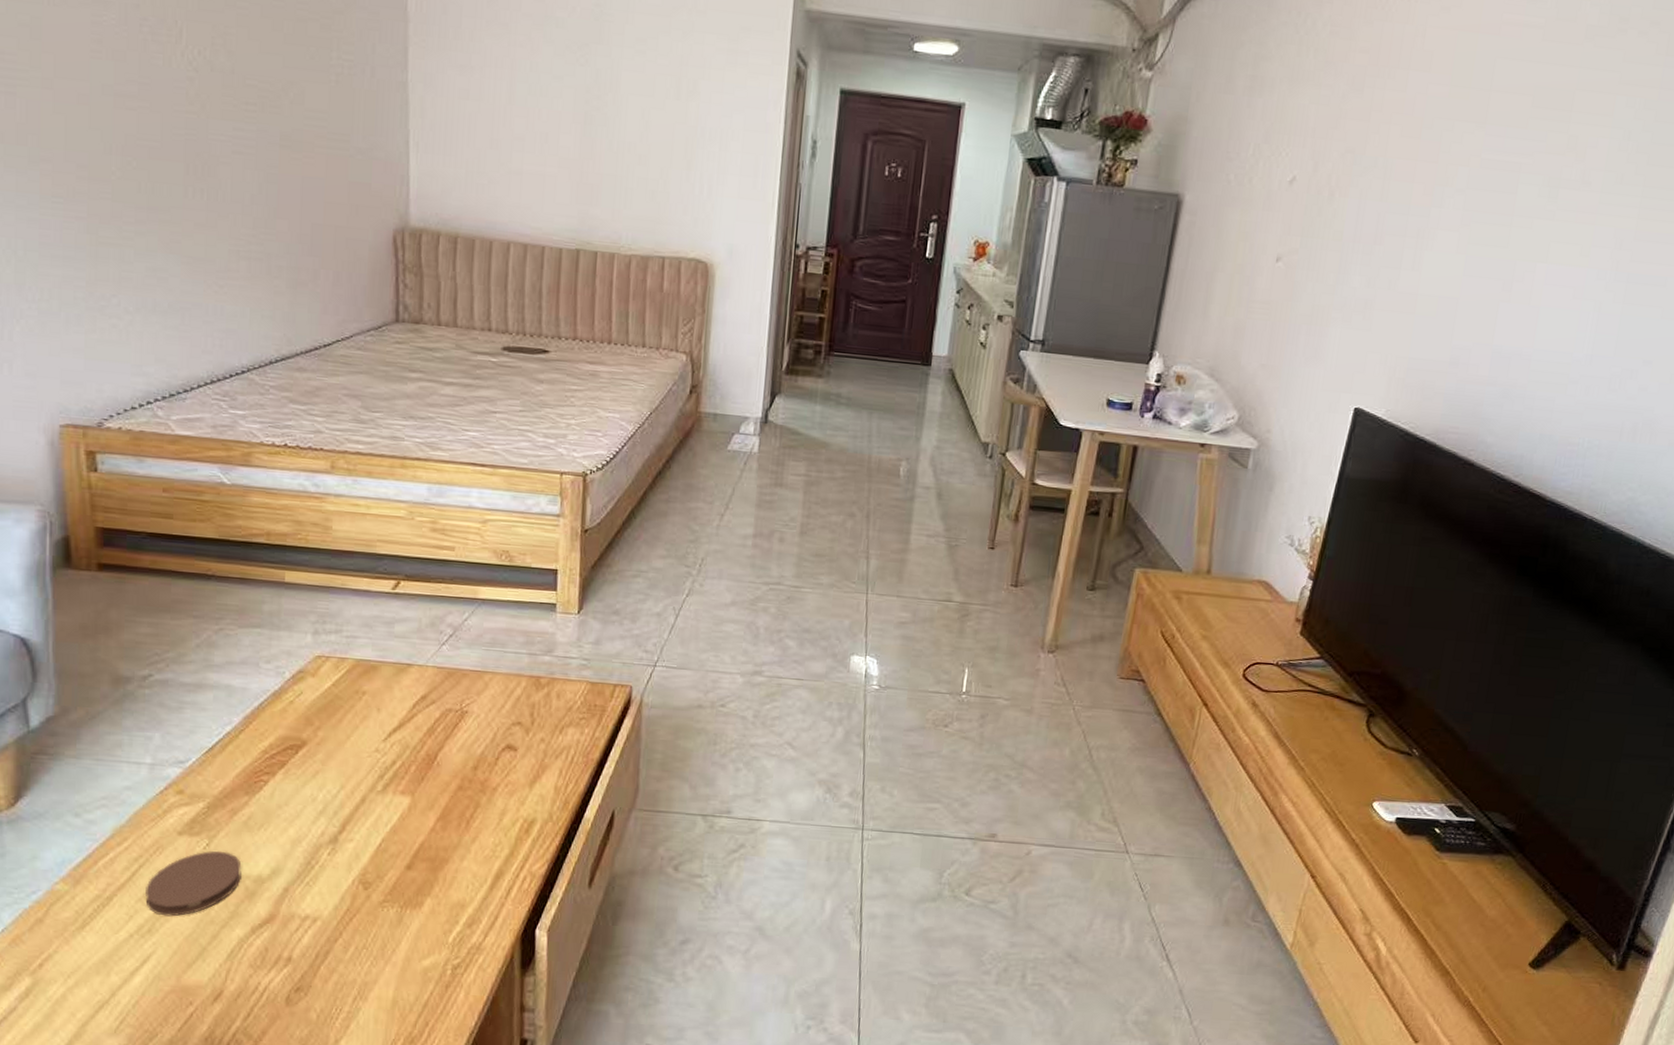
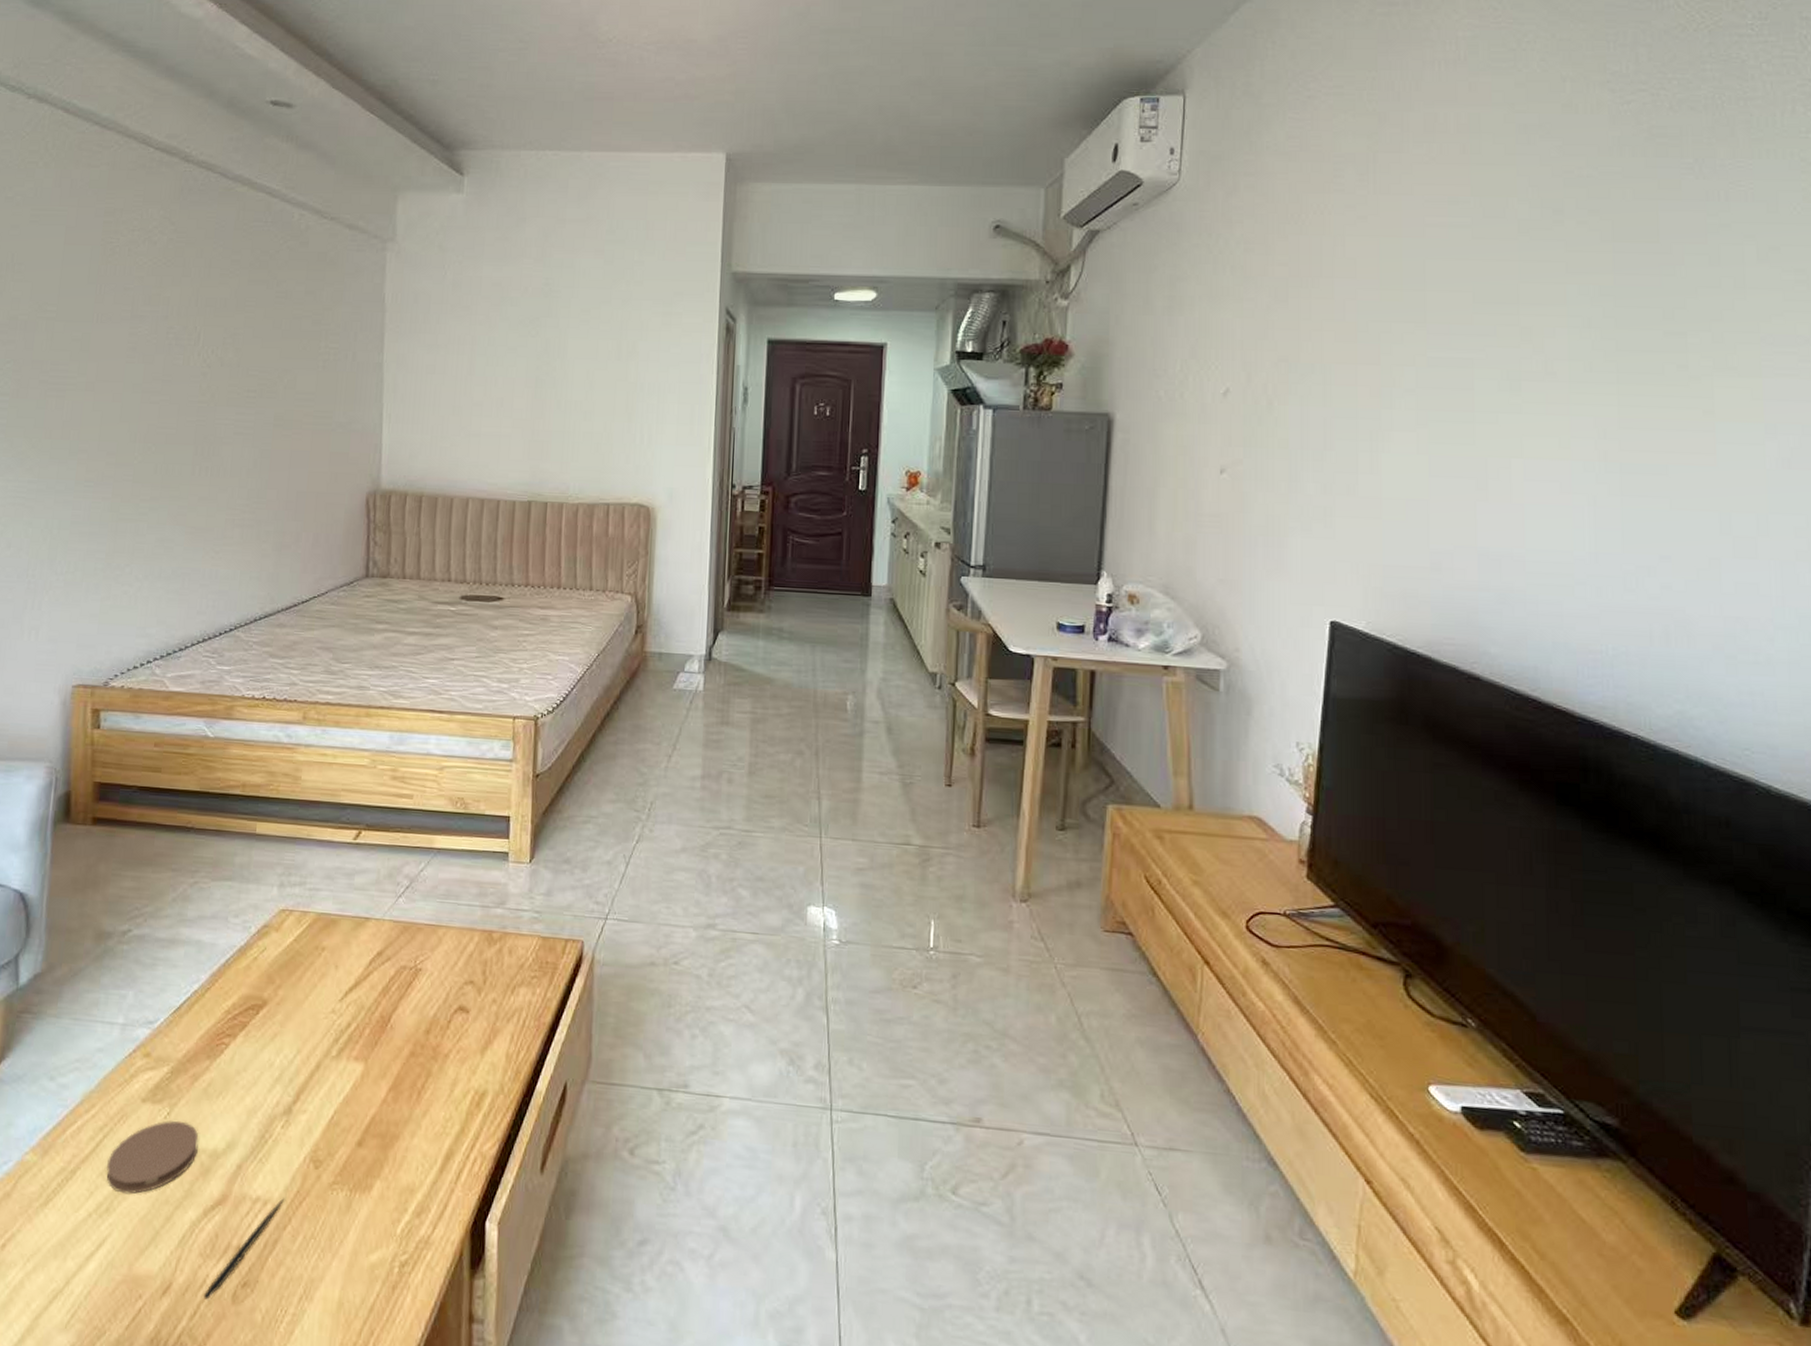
pen: none [256,915,335,1004] -> present [203,1198,285,1300]

